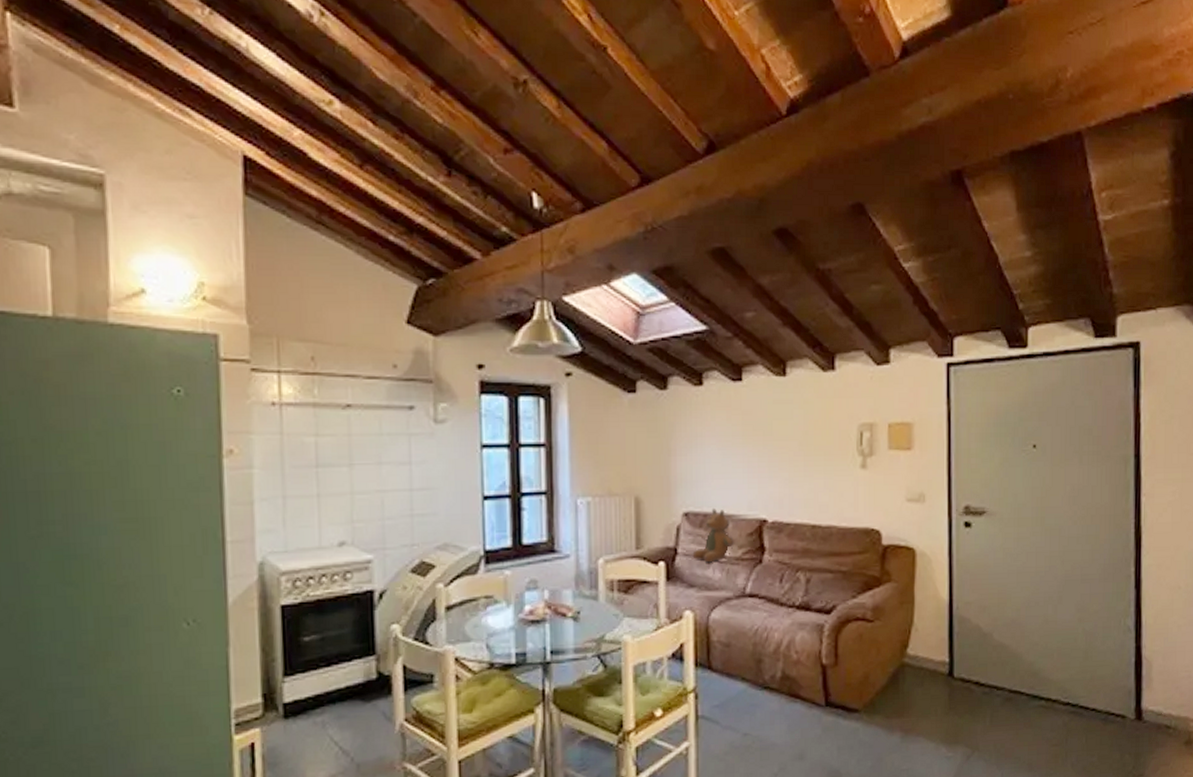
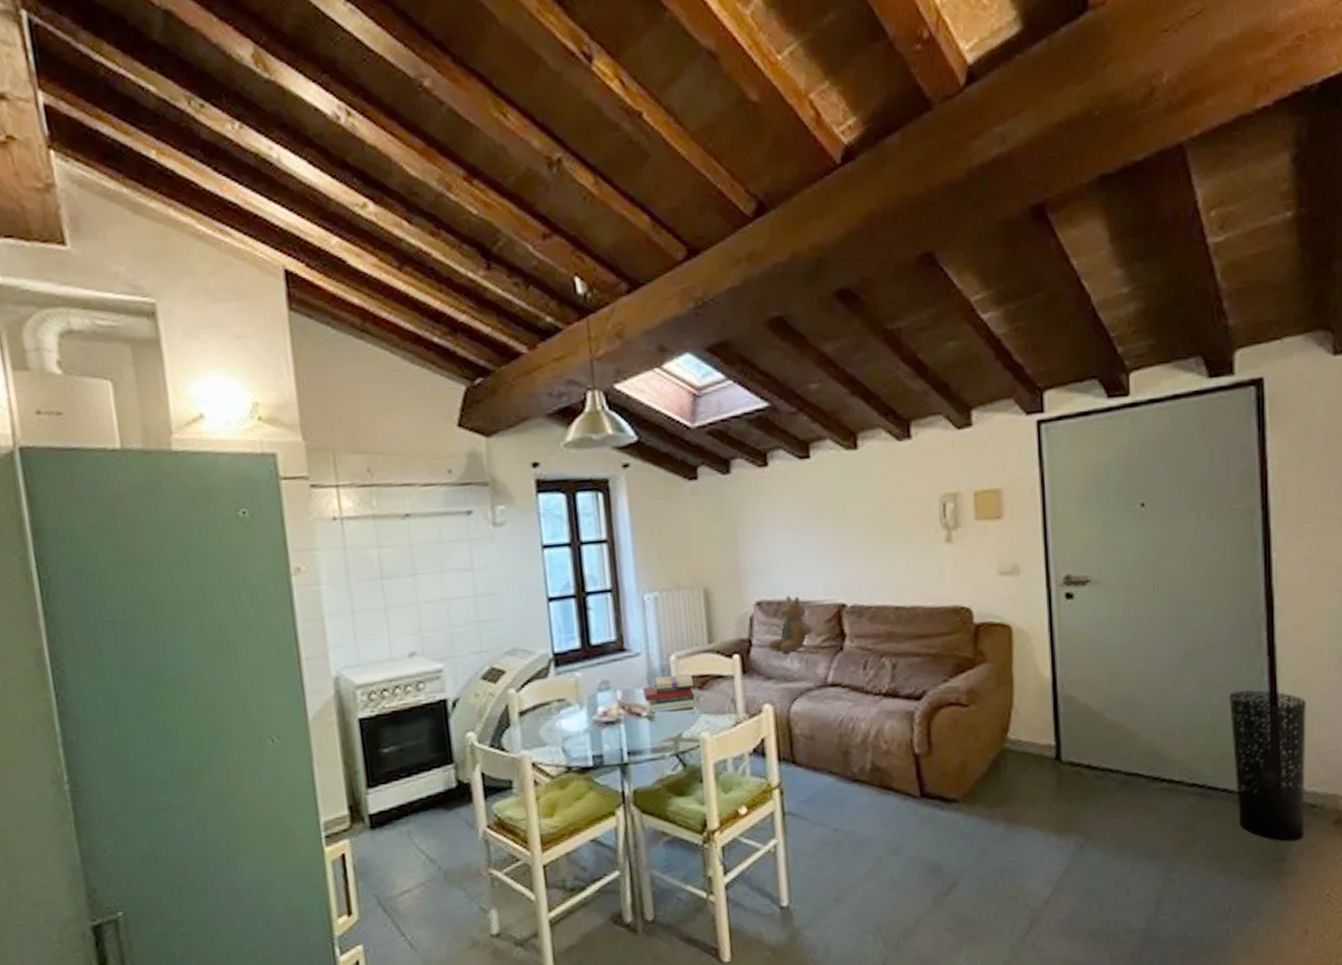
books: none [569,578,622,614] -> present [642,674,698,713]
umbrella stand: none [1100,619,1165,759] -> present [1228,690,1306,842]

